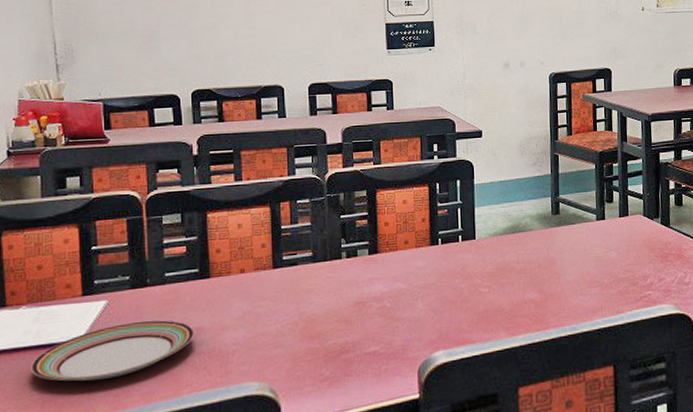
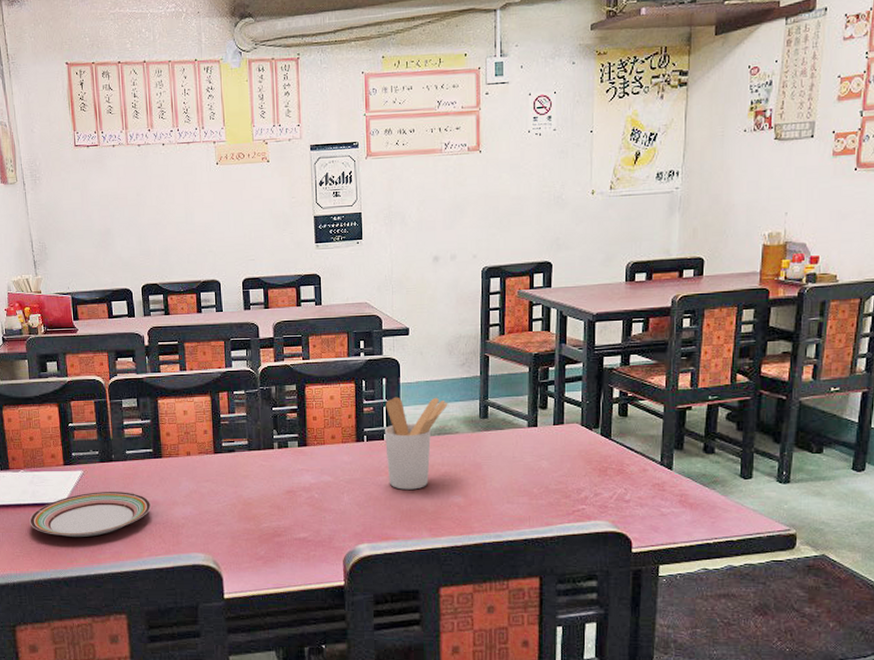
utensil holder: none [460,196,522,291] -> present [385,396,448,490]

